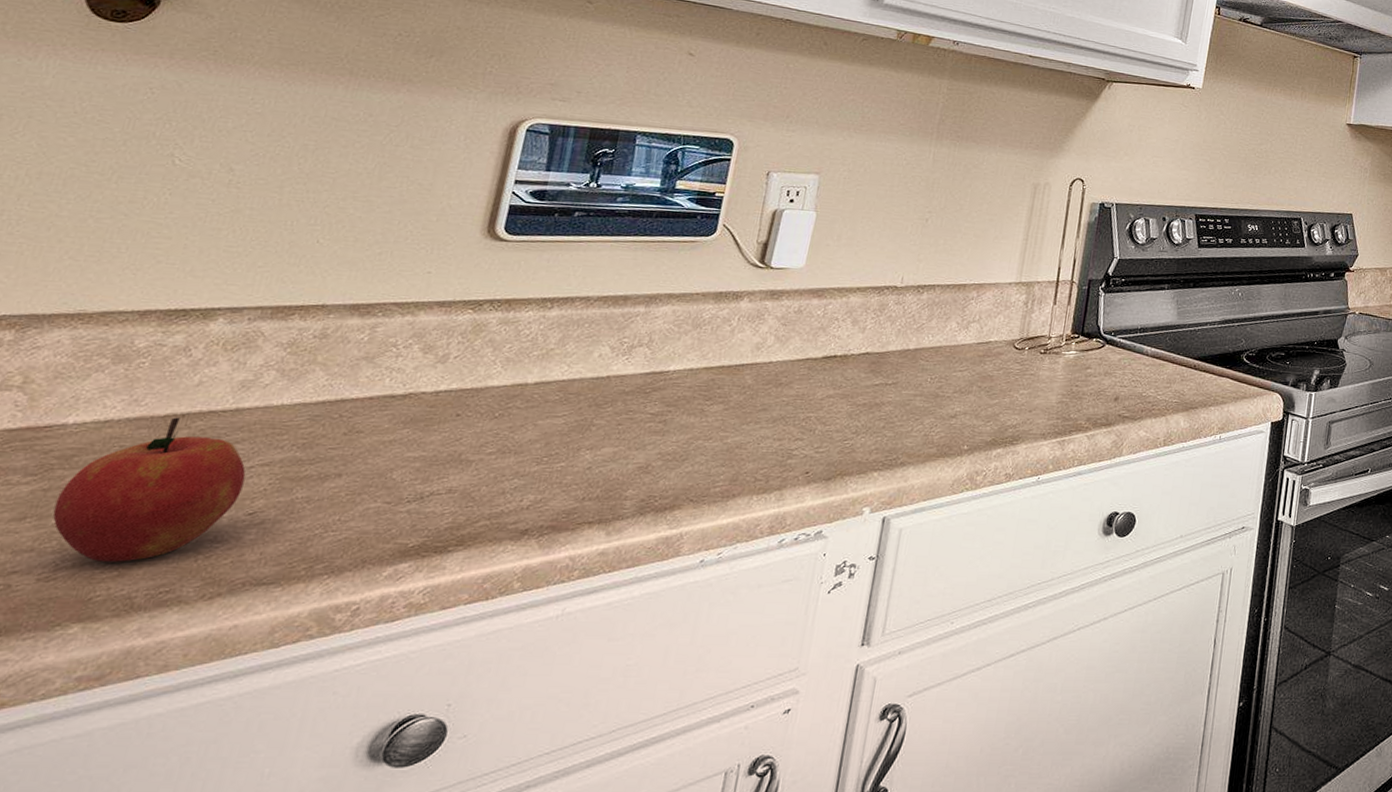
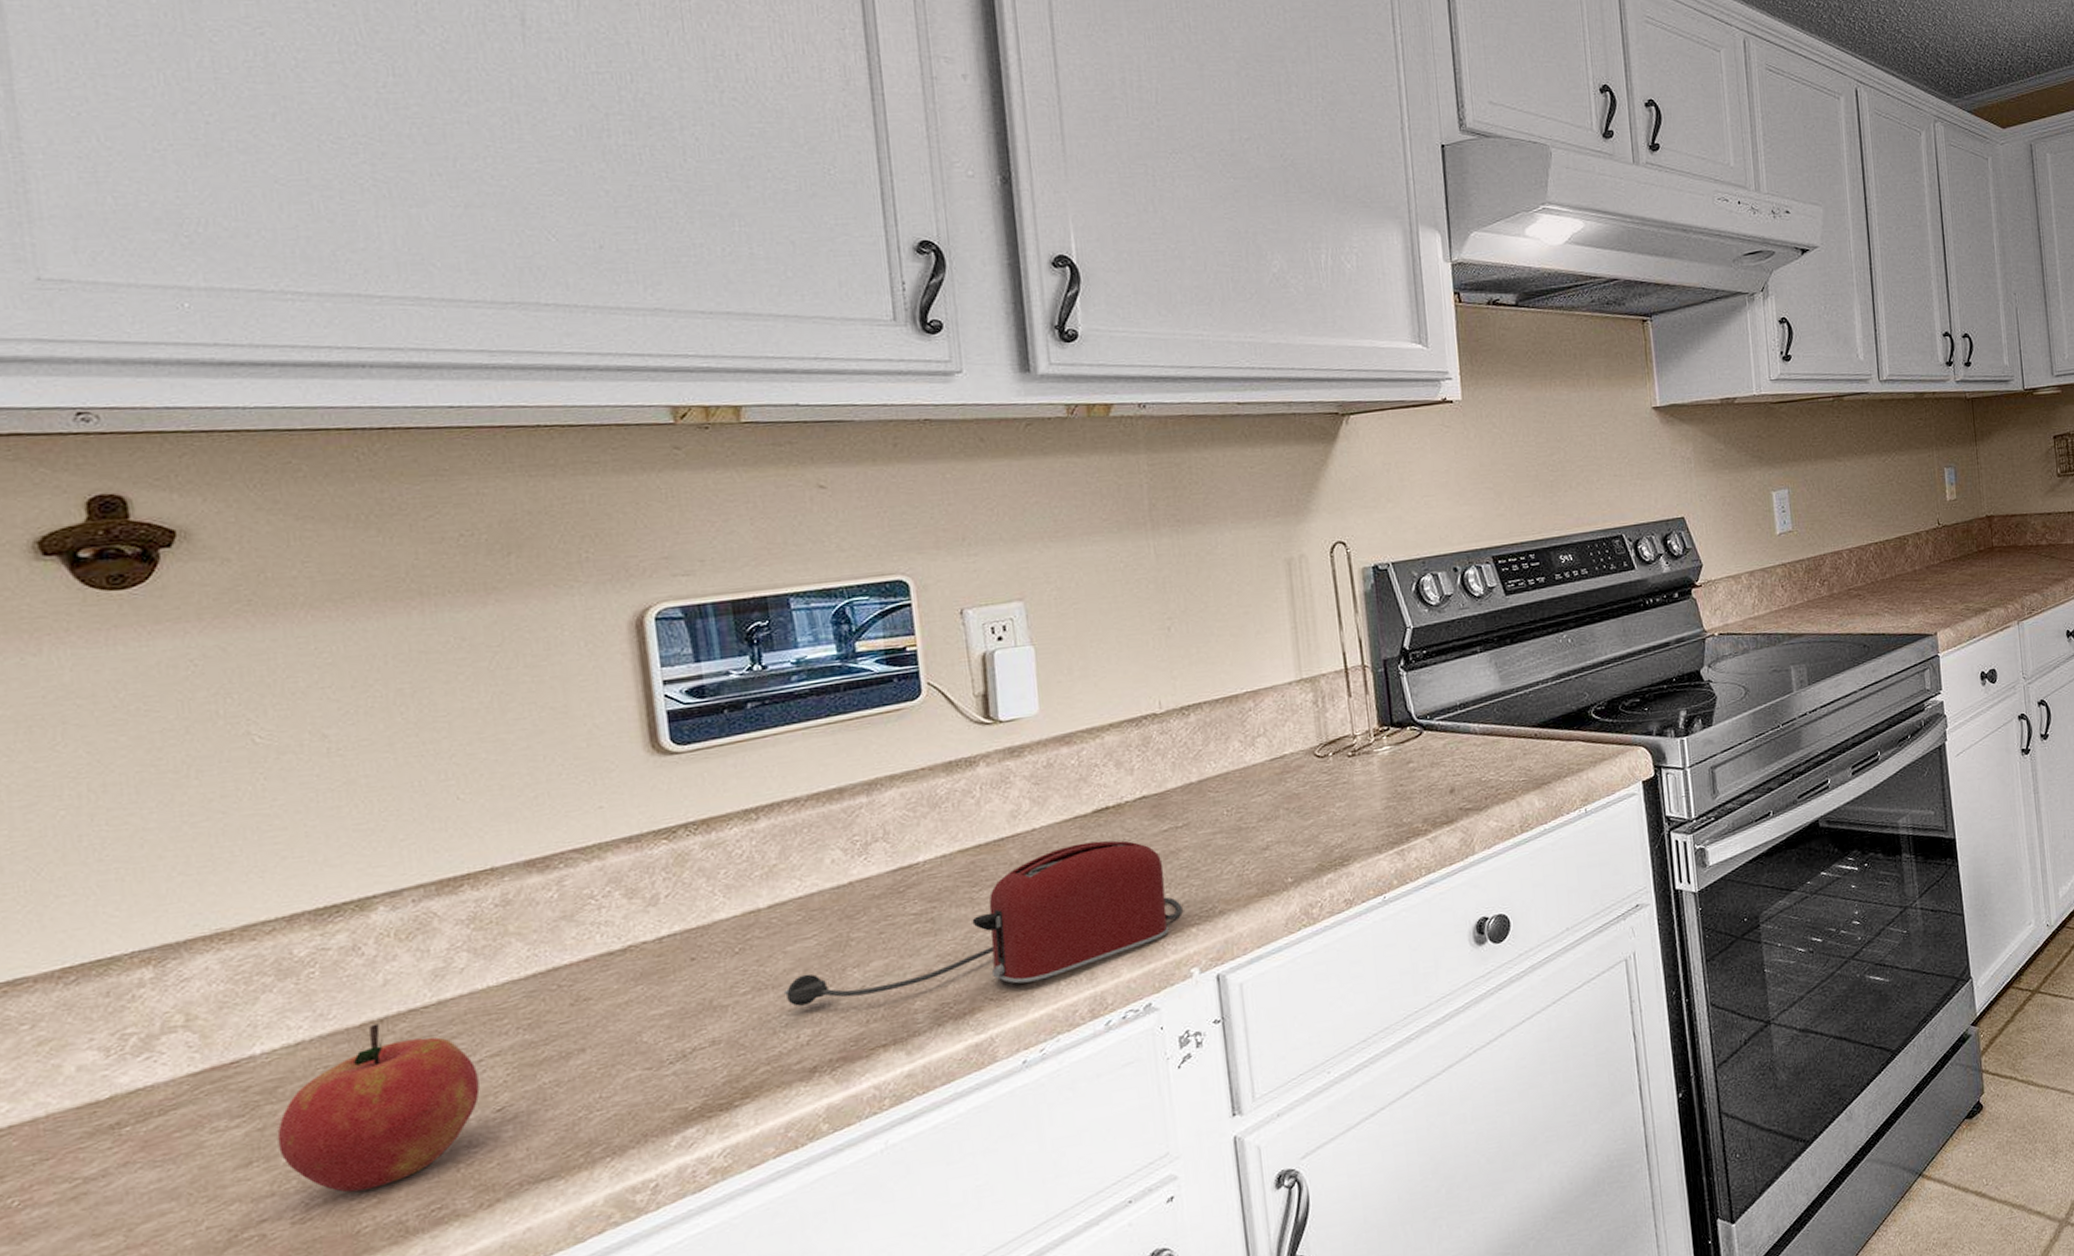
toaster: none [522,381,872,493] -> present [783,840,1182,1007]

